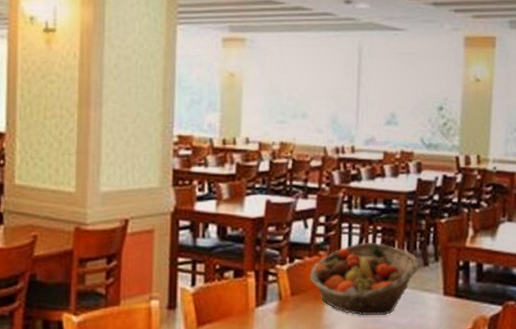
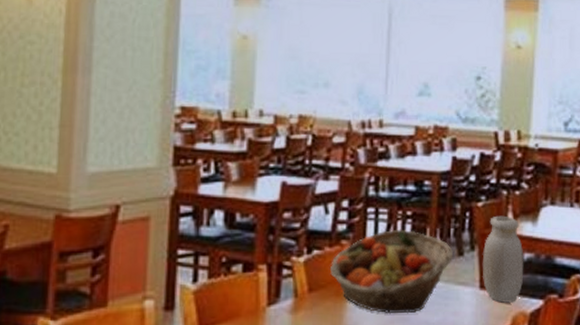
jar: none [445,231,484,308] -> present [482,215,524,303]

